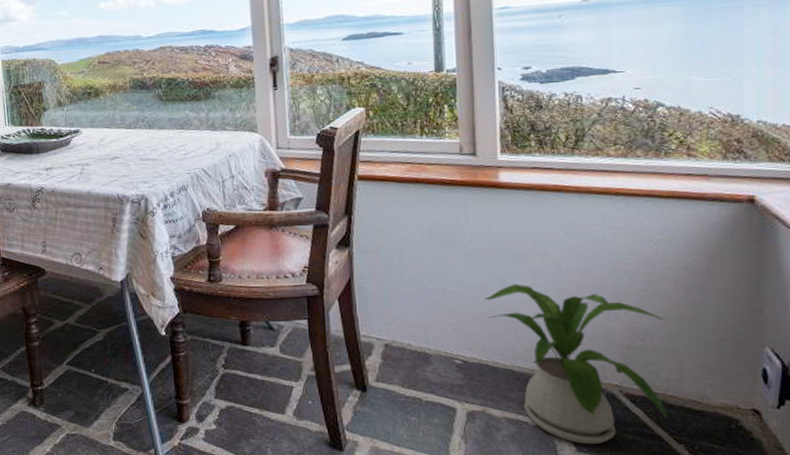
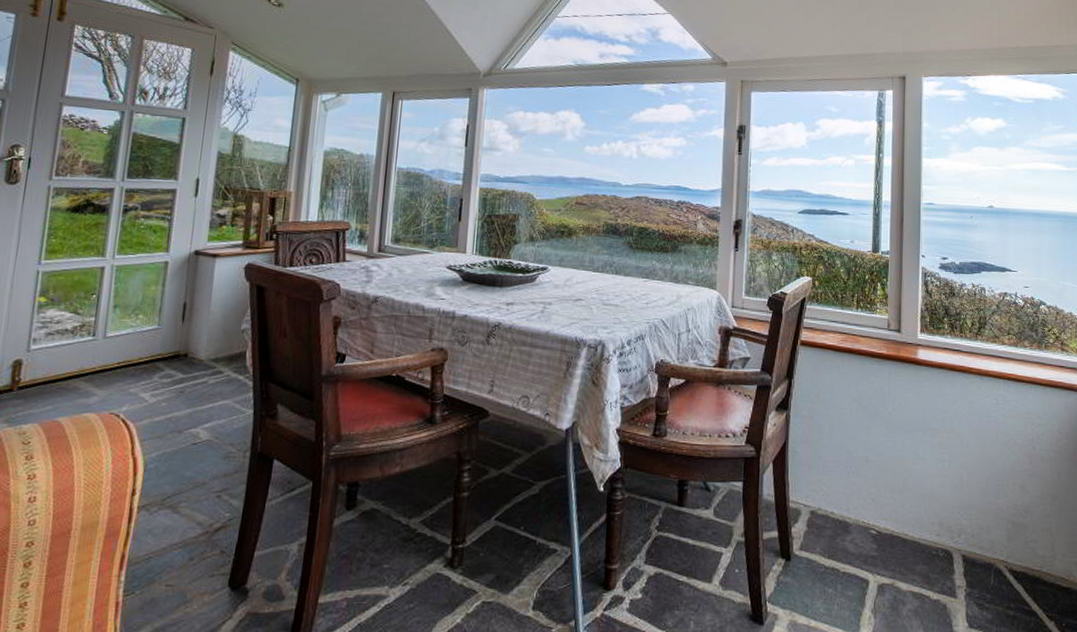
house plant: present [484,284,667,445] -> none [899,457,1043,621]

